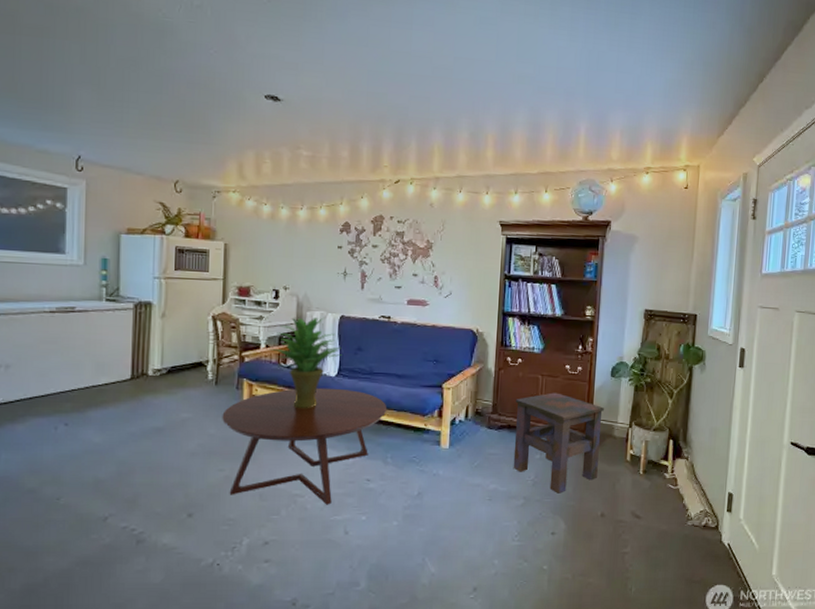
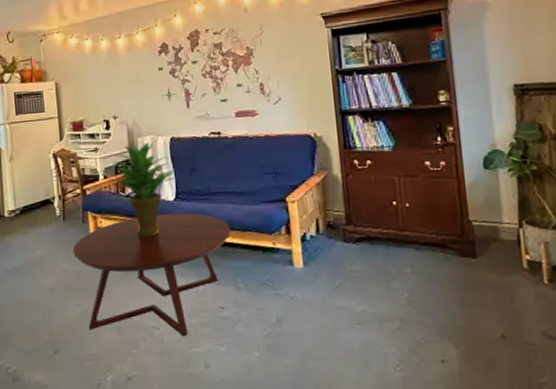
side table: present [513,392,604,494] -> none [371,194,488,313]

